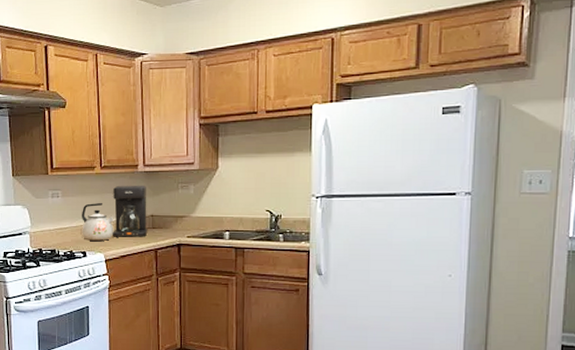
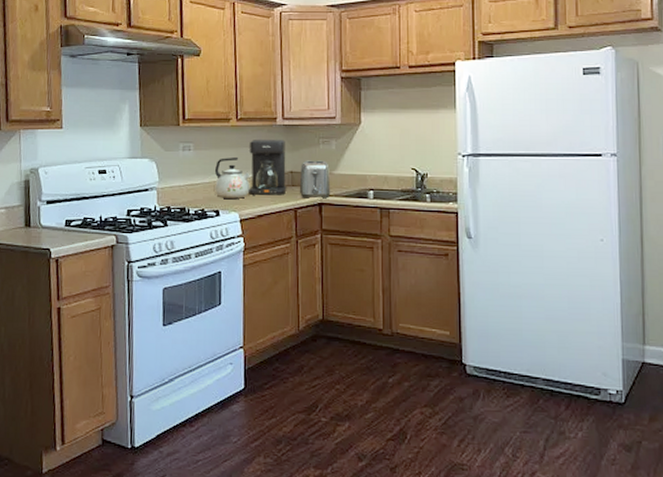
toaster: none [160,204,189,240] -> present [300,160,331,199]

